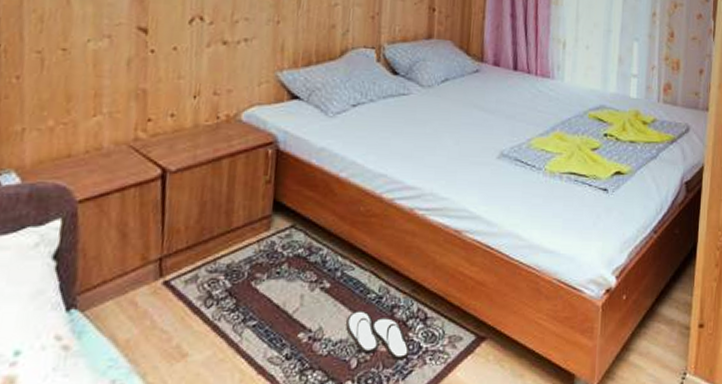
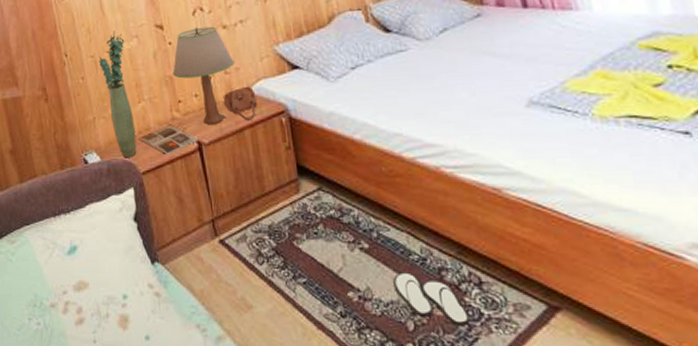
vase: none [47,25,91,182] -> present [99,31,137,158]
magazine: none [83,147,163,182] -> present [139,125,198,156]
table lamp: none [147,38,228,151] -> present [172,26,235,125]
handbag: none [204,111,245,151] -> present [223,86,258,122]

